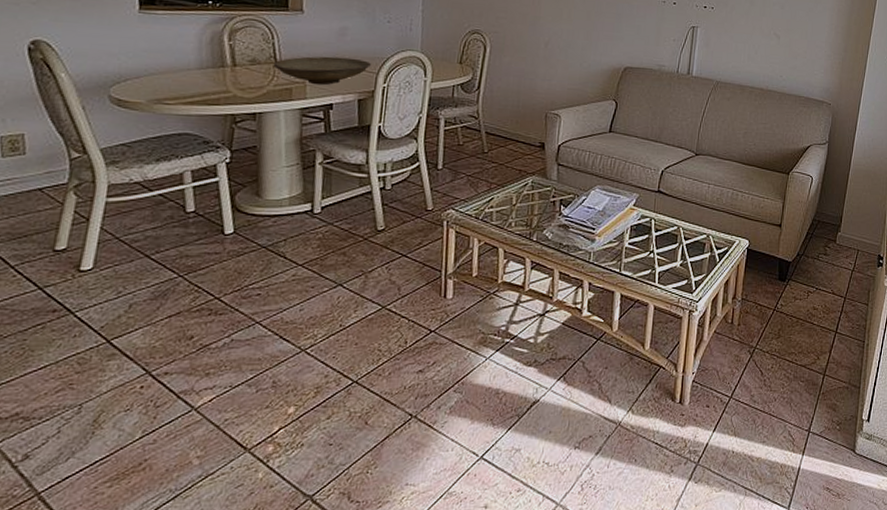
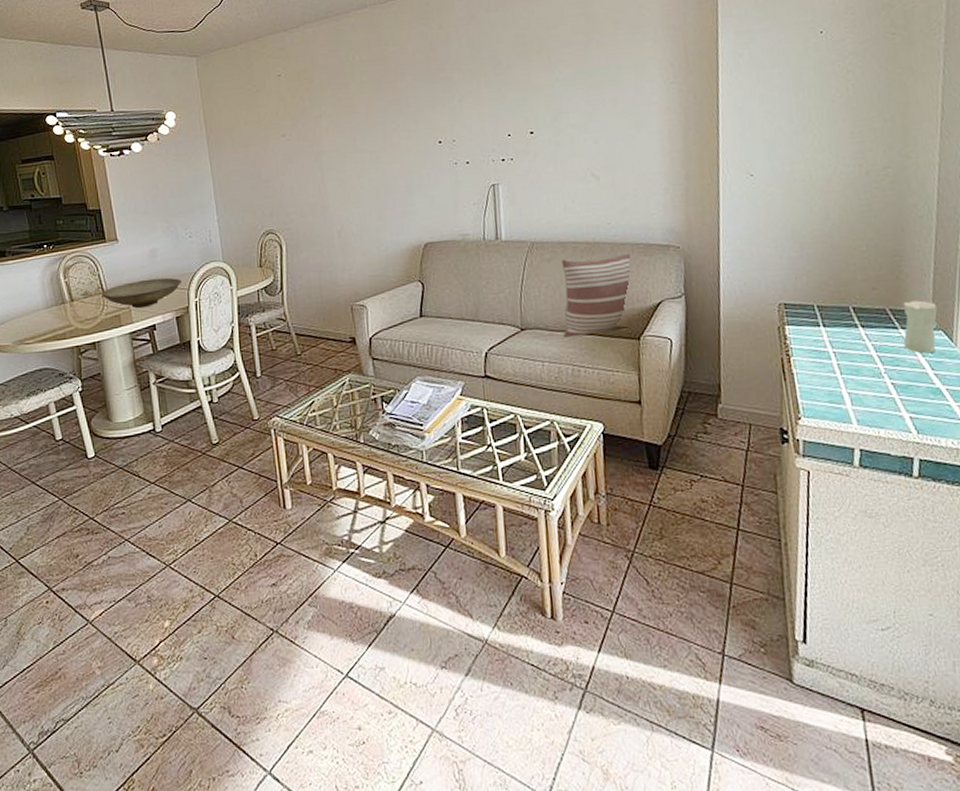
pillow: none [729,99,795,166] -> present [562,253,633,338]

